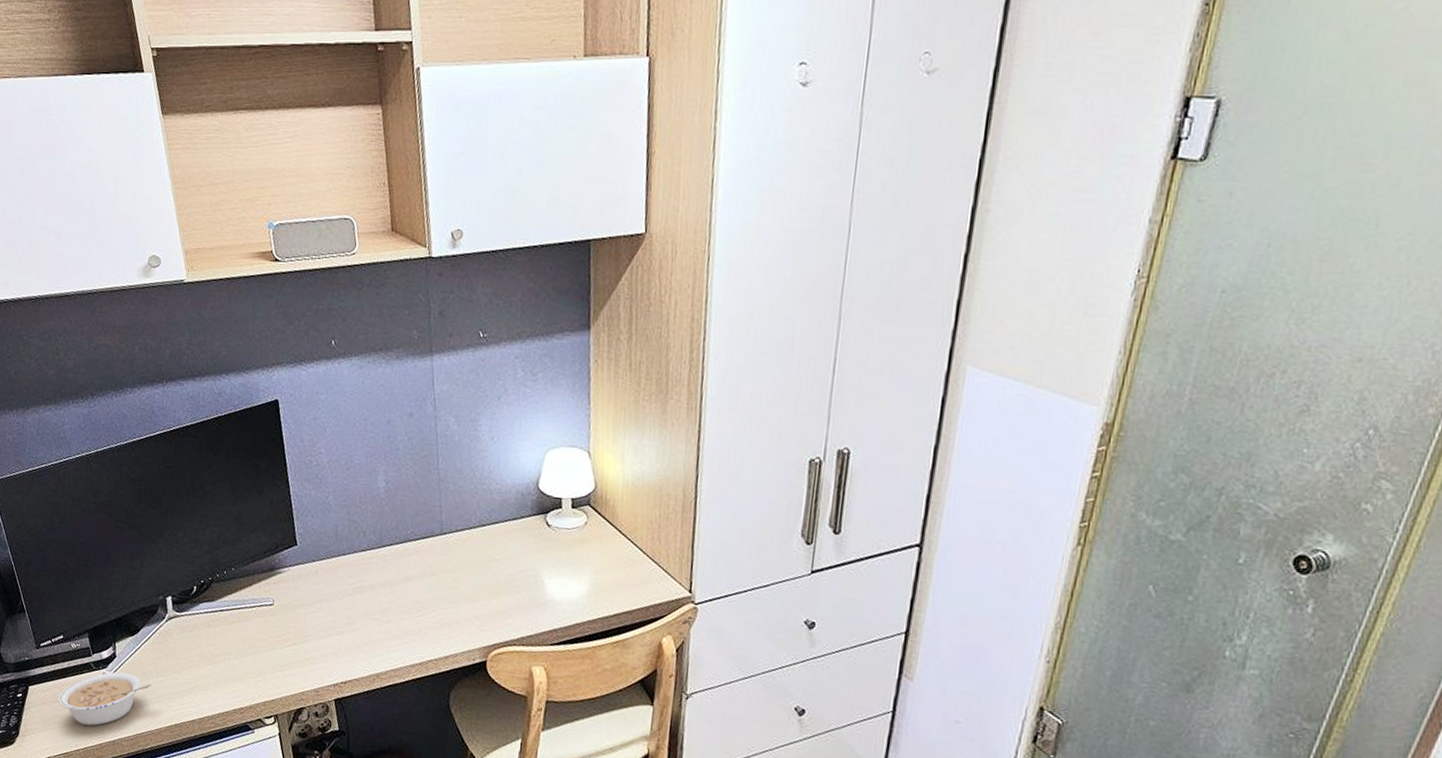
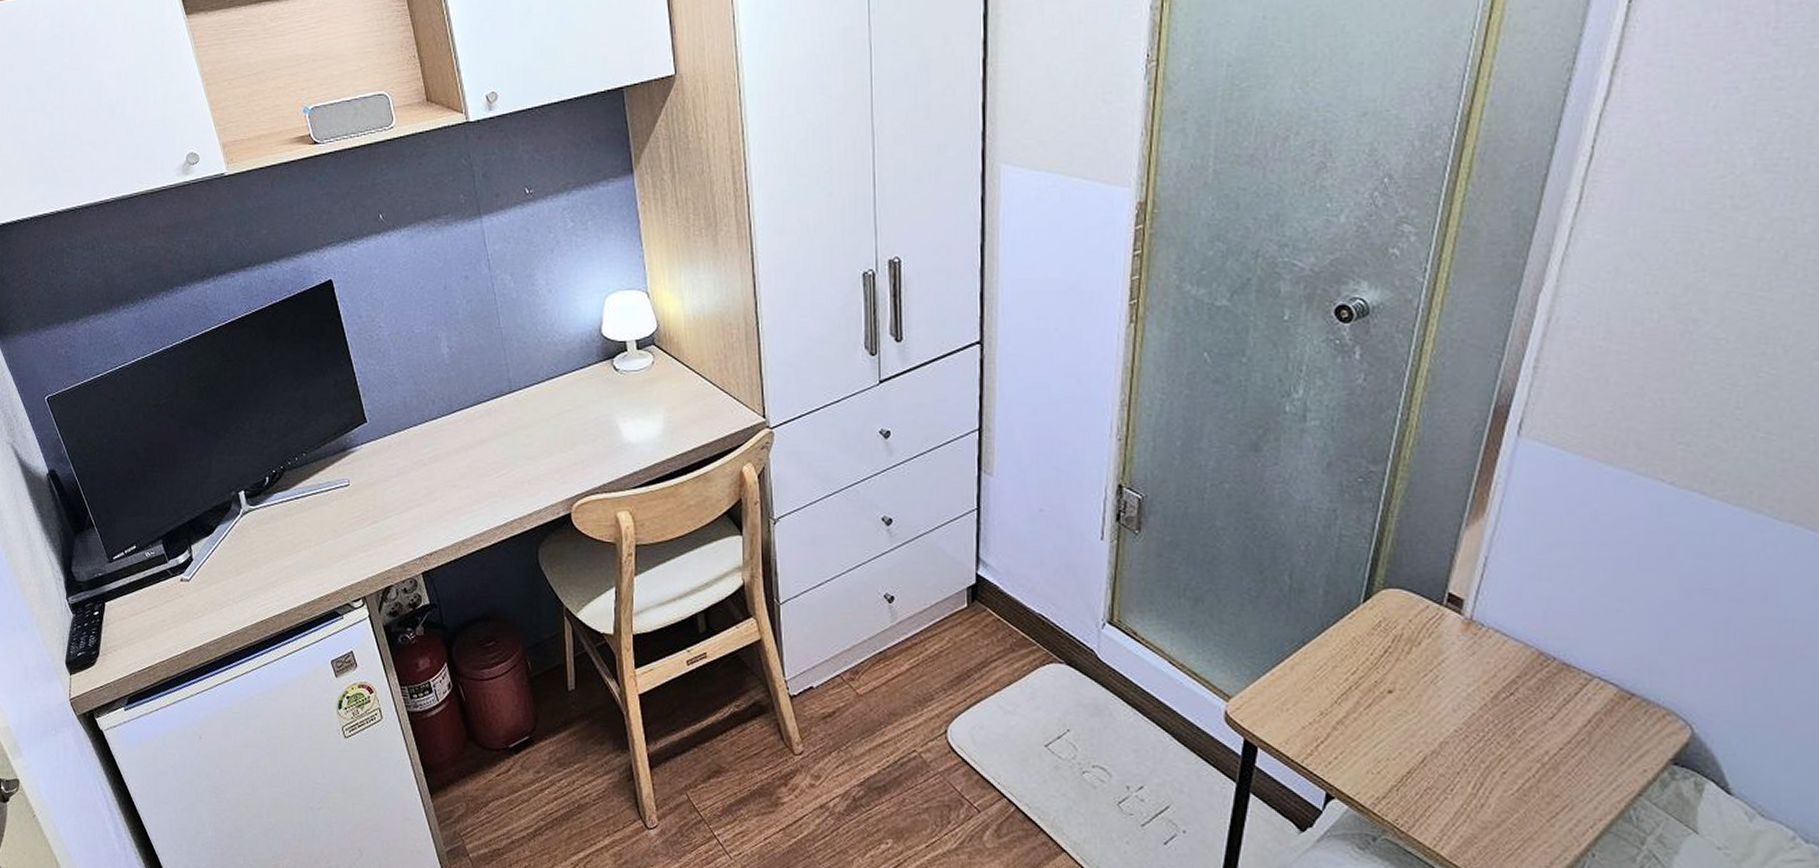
legume: present [58,671,152,726] -> none [137,575,233,635]

